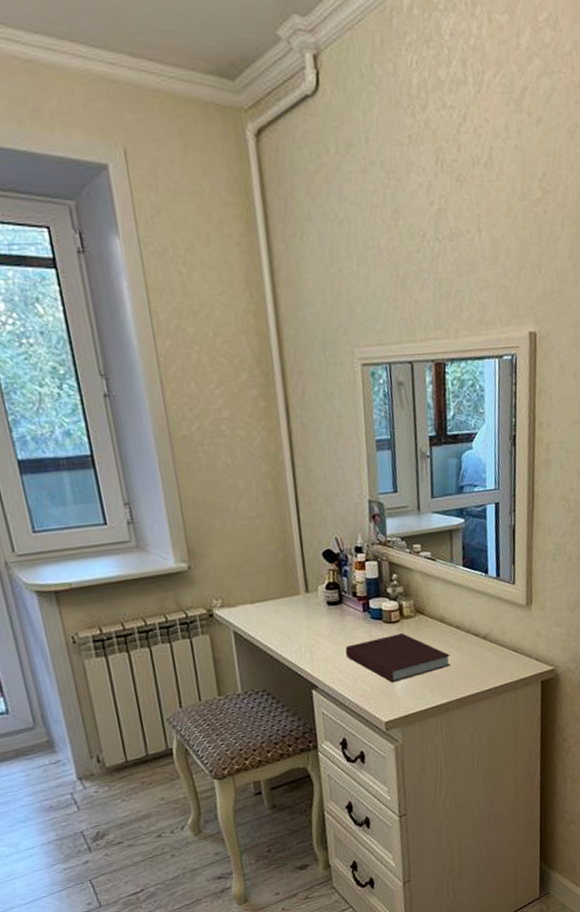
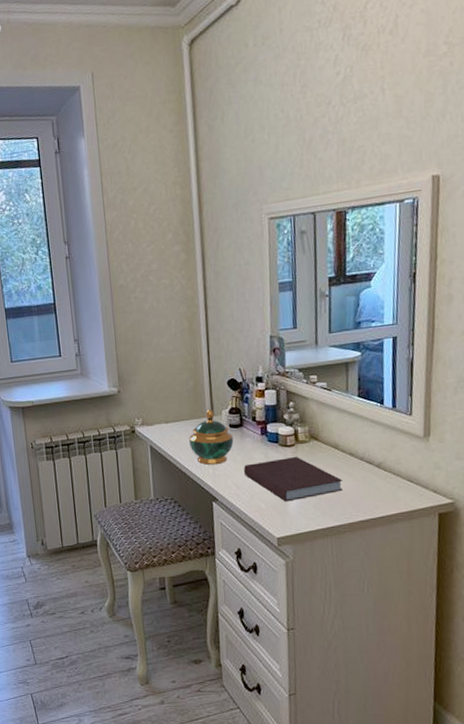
decorative jar: none [280,585,333,649] -> present [189,409,234,465]

